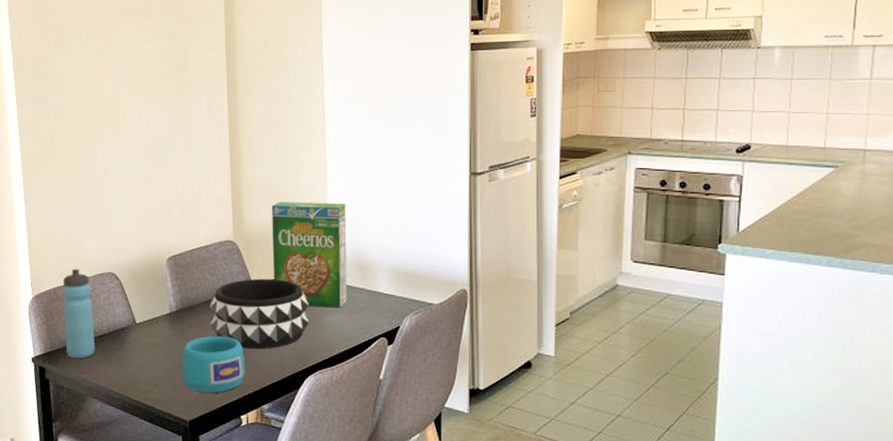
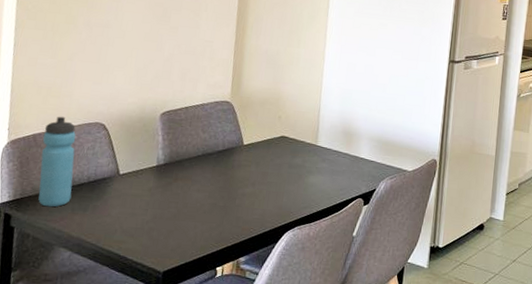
cup: present [182,335,246,393] -> none [161,190,227,245]
decorative bowl: present [209,278,310,350] -> none [196,138,296,205]
cereal box: present [271,202,347,308] -> none [264,69,340,170]

